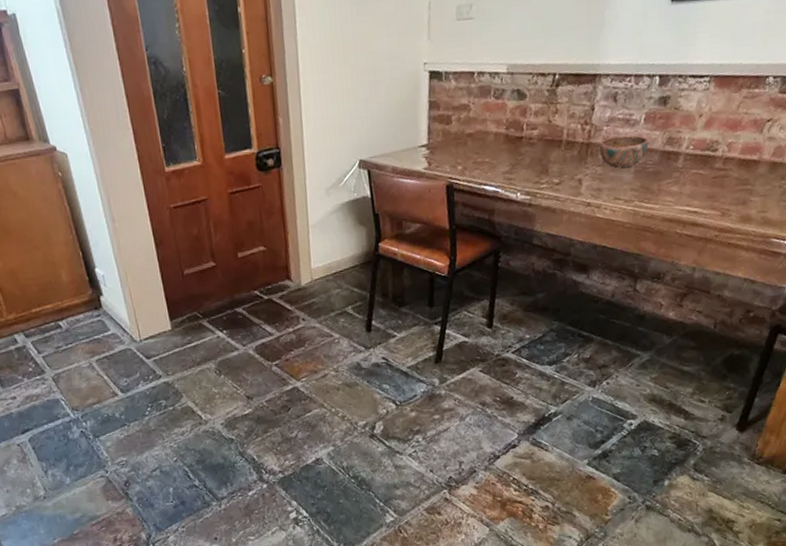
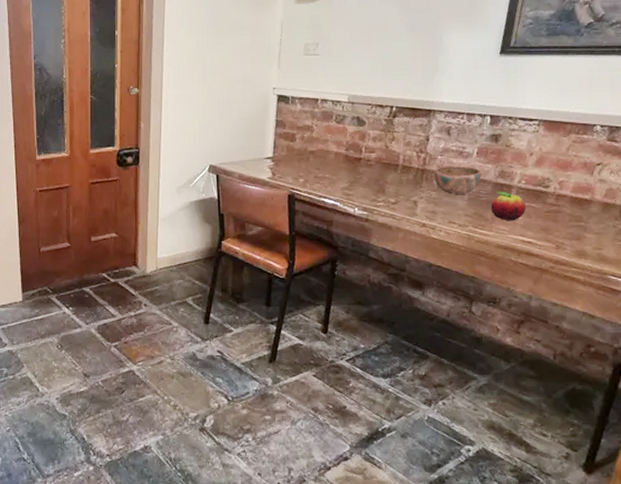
fruit: none [657,159,693,192] -> present [490,191,526,221]

